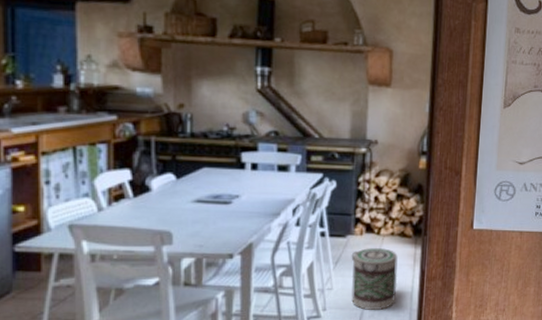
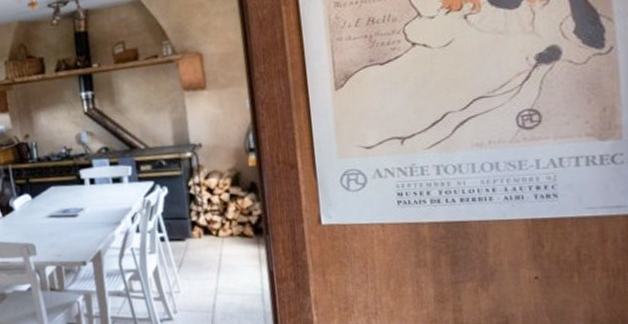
basket: present [351,248,398,310] -> none [193,250,246,313]

